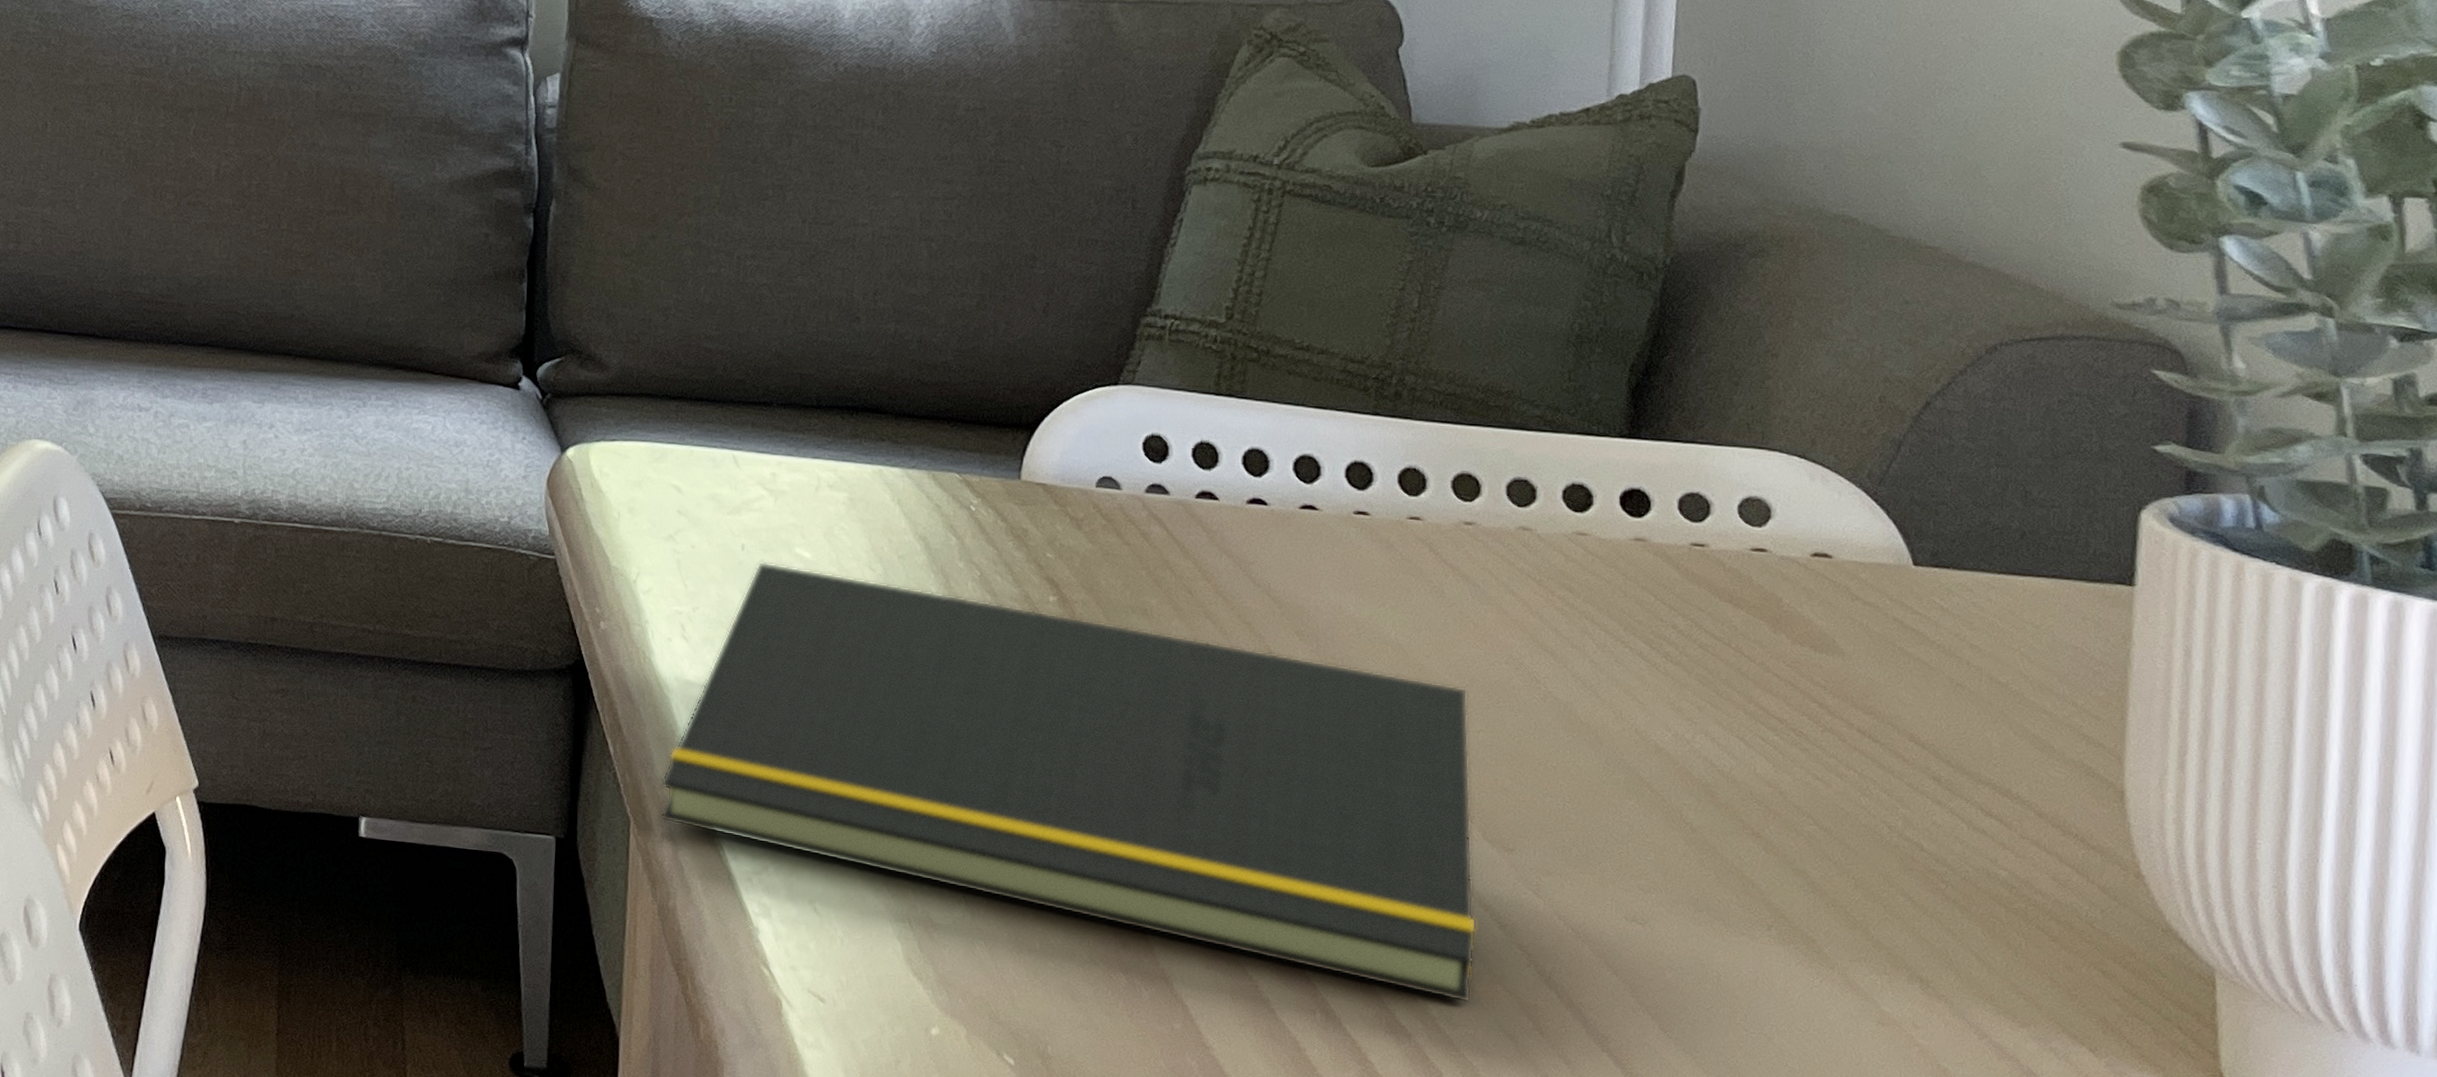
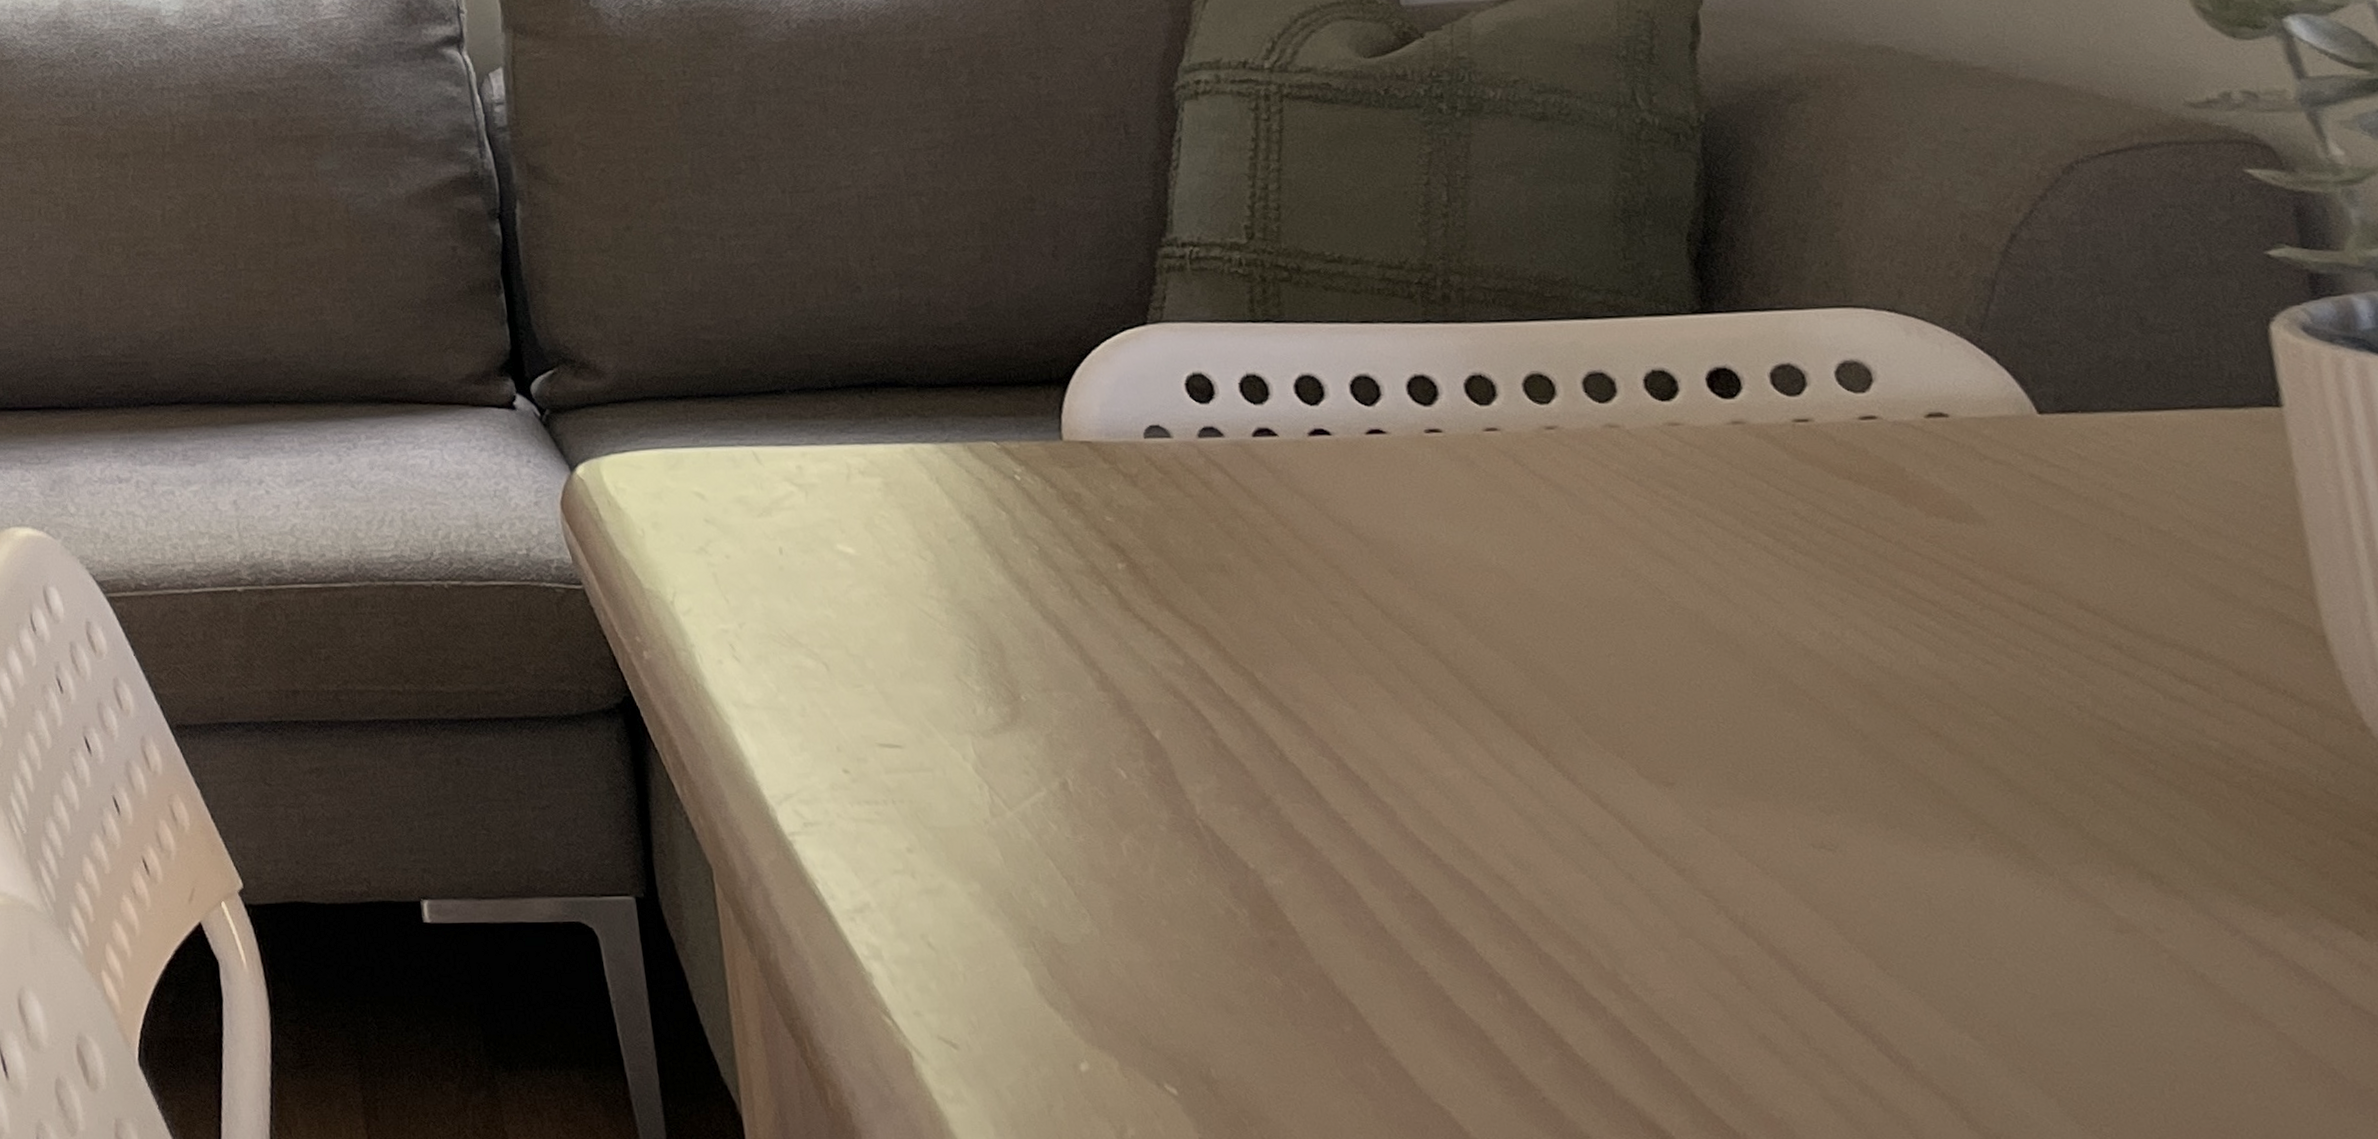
notepad: present [660,561,1477,1003] -> none [736,563,1664,964]

